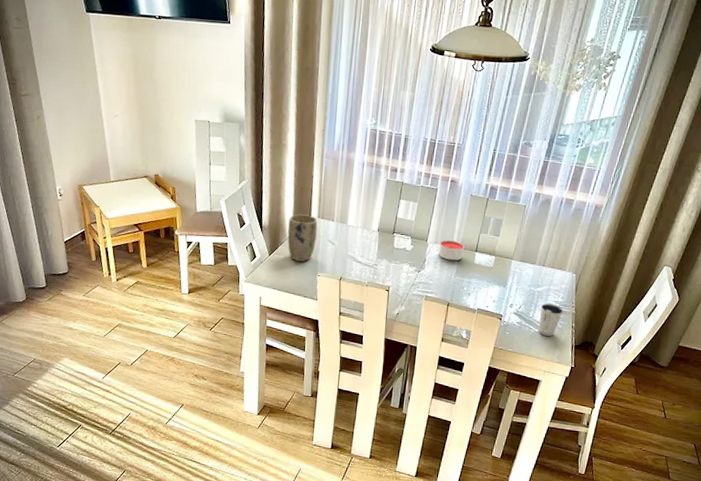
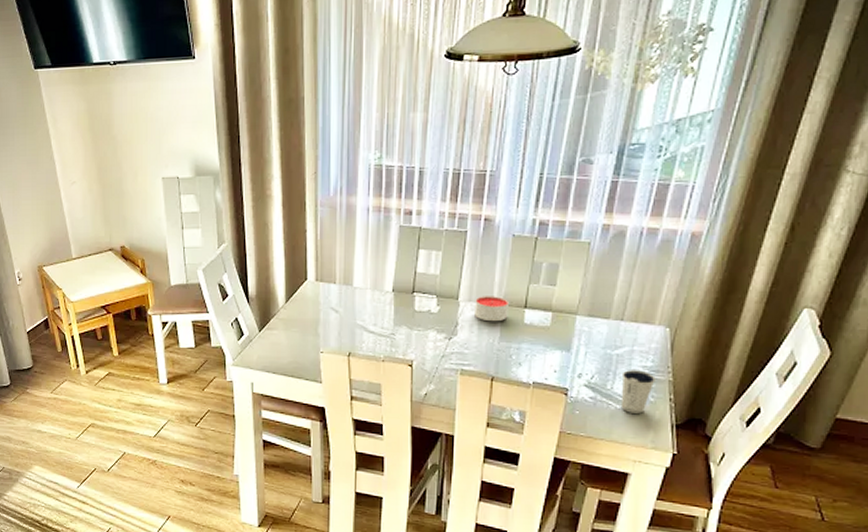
plant pot: present [287,214,318,262] -> none [280,278,316,336]

